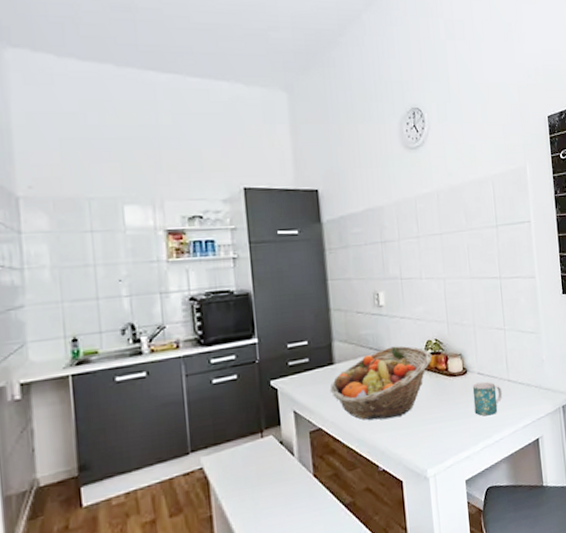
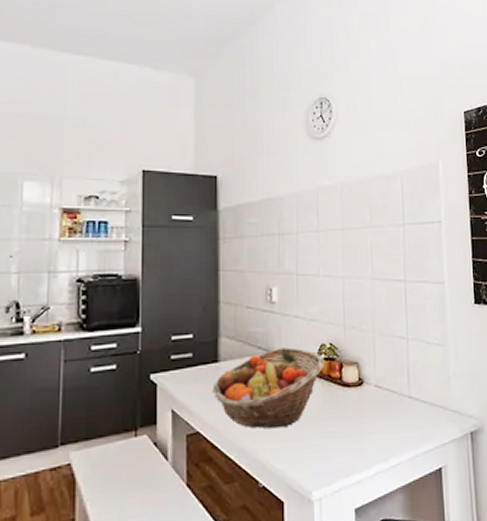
mug: present [472,381,503,416] -> none [368,395,402,436]

